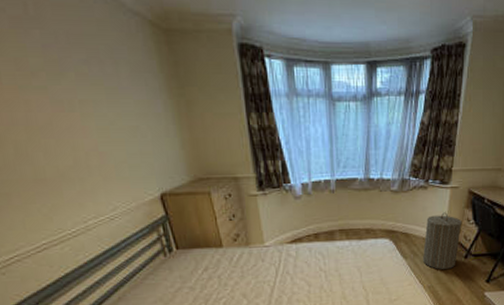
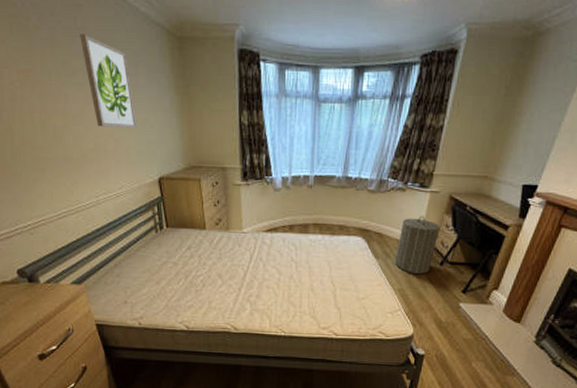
wall art: none [34,24,126,139] -> present [80,33,137,128]

